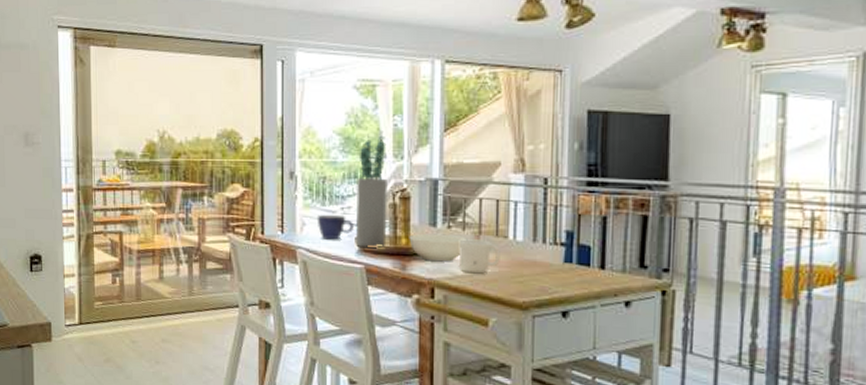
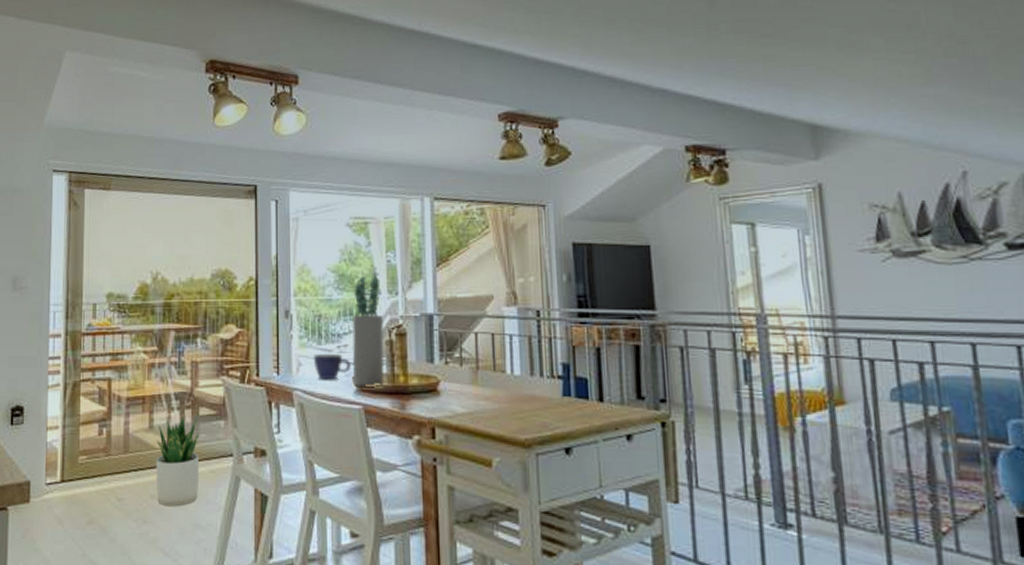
planter: none [166,267,207,351] -> present [156,414,200,507]
bowl: present [409,233,468,262] -> none [407,370,466,400]
mug: present [458,239,500,274] -> none [457,375,499,411]

